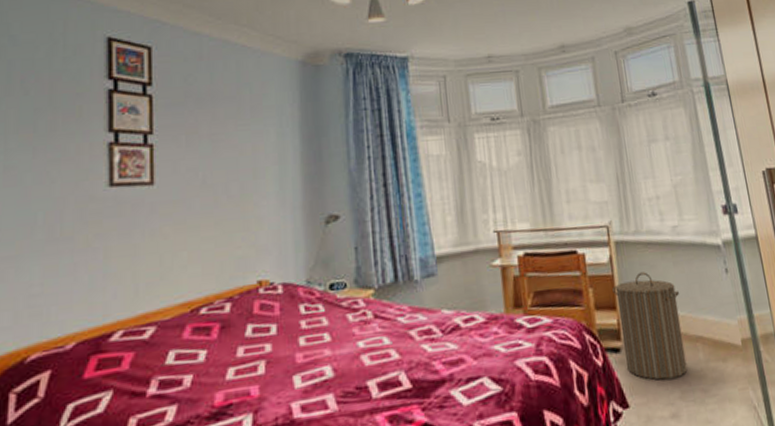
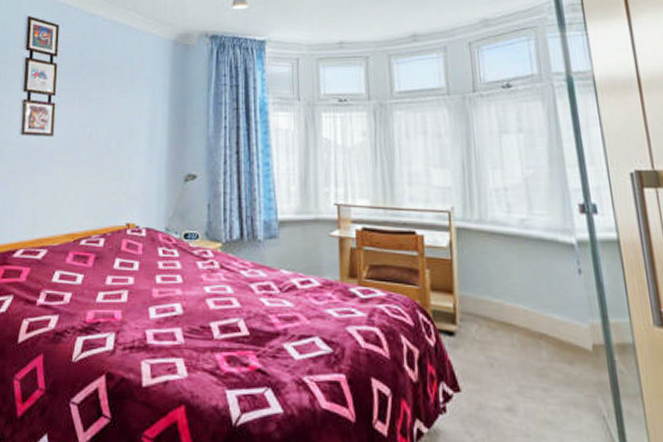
laundry hamper: present [612,272,688,380] -> none [450,261,528,371]

